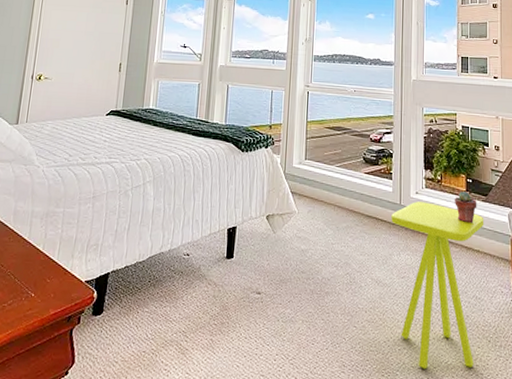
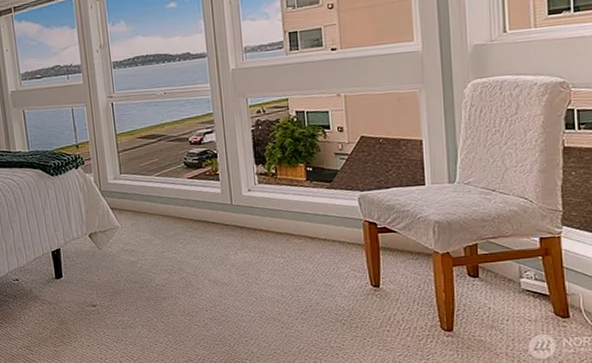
side table: present [391,201,484,370] -> none [223,198,330,356]
potted succulent: present [455,191,477,224] -> none [294,181,321,214]

